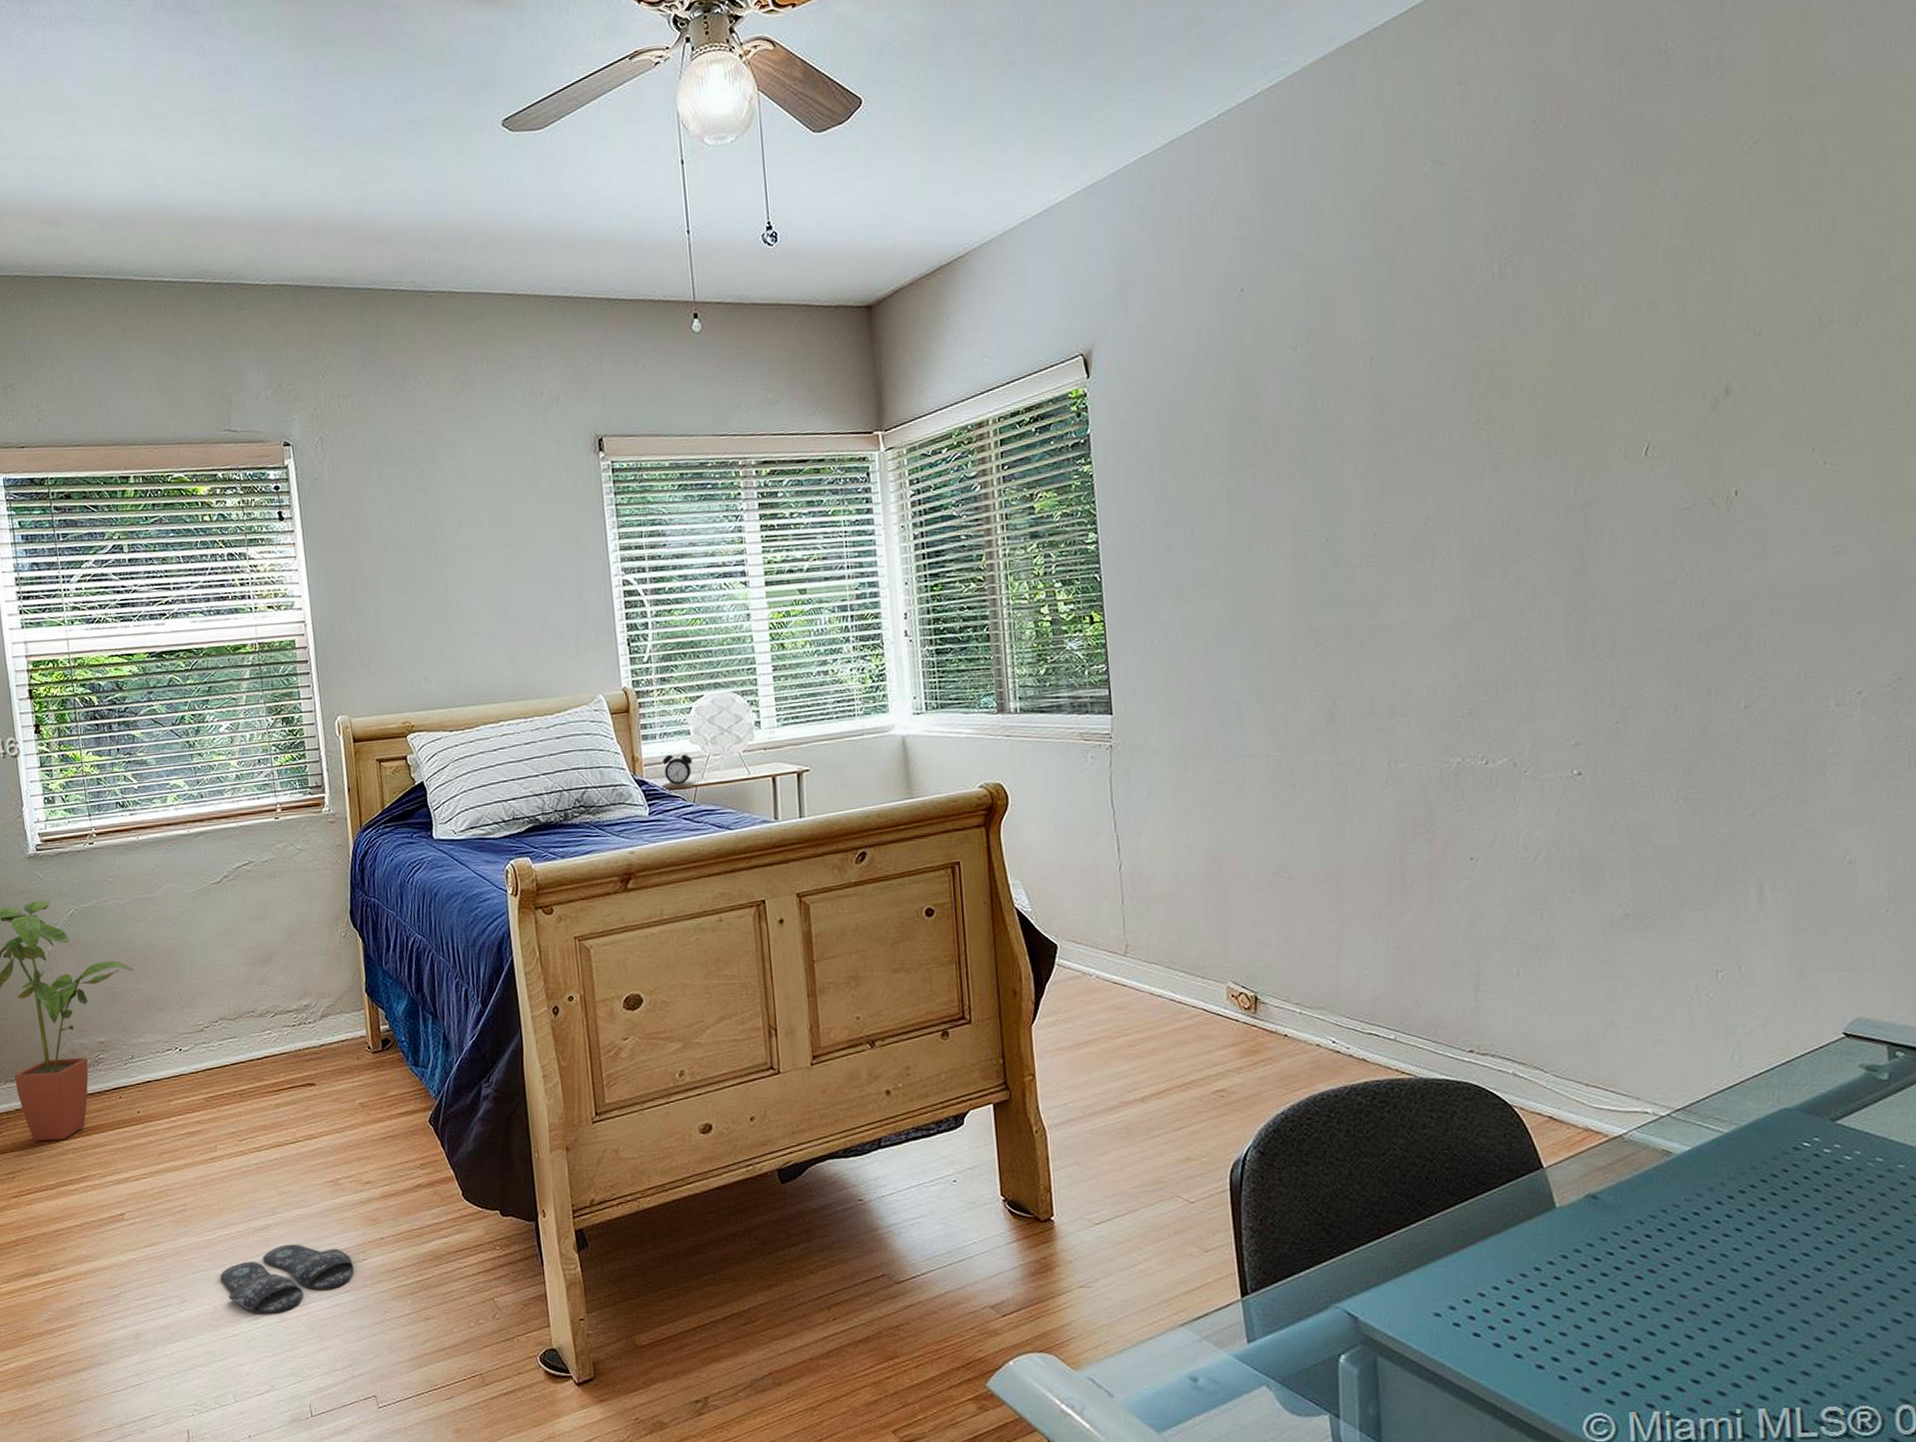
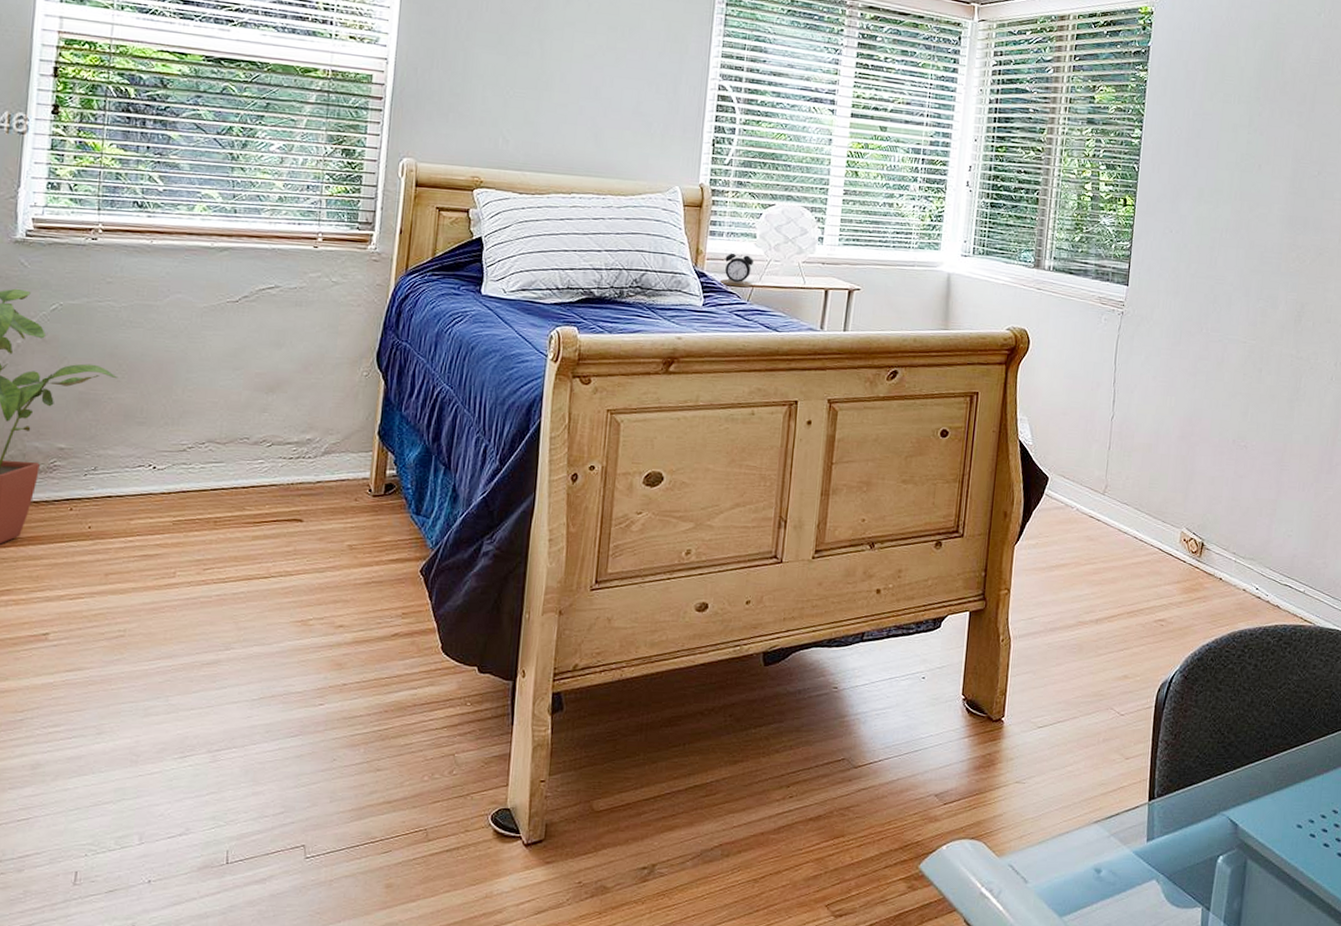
slippers: present [220,1244,354,1314] -> none [150,682,307,753]

